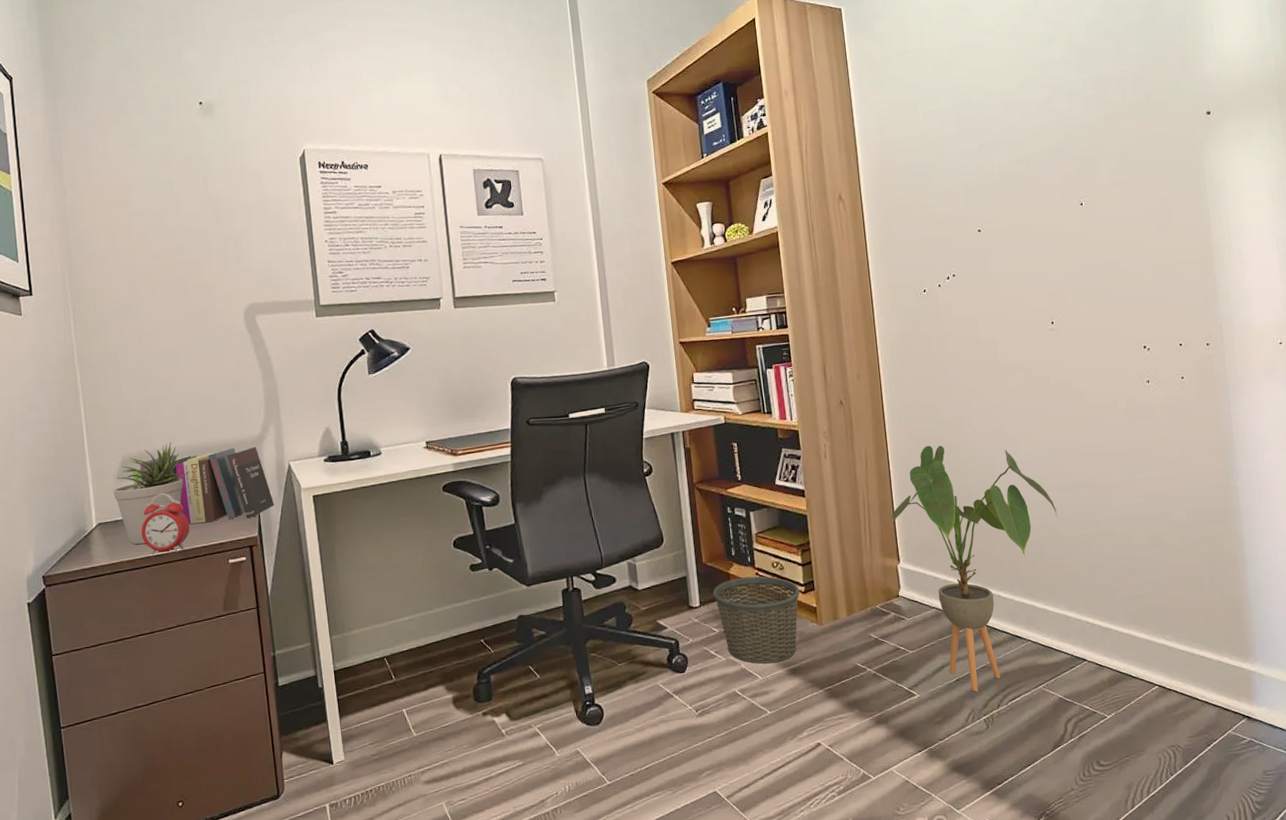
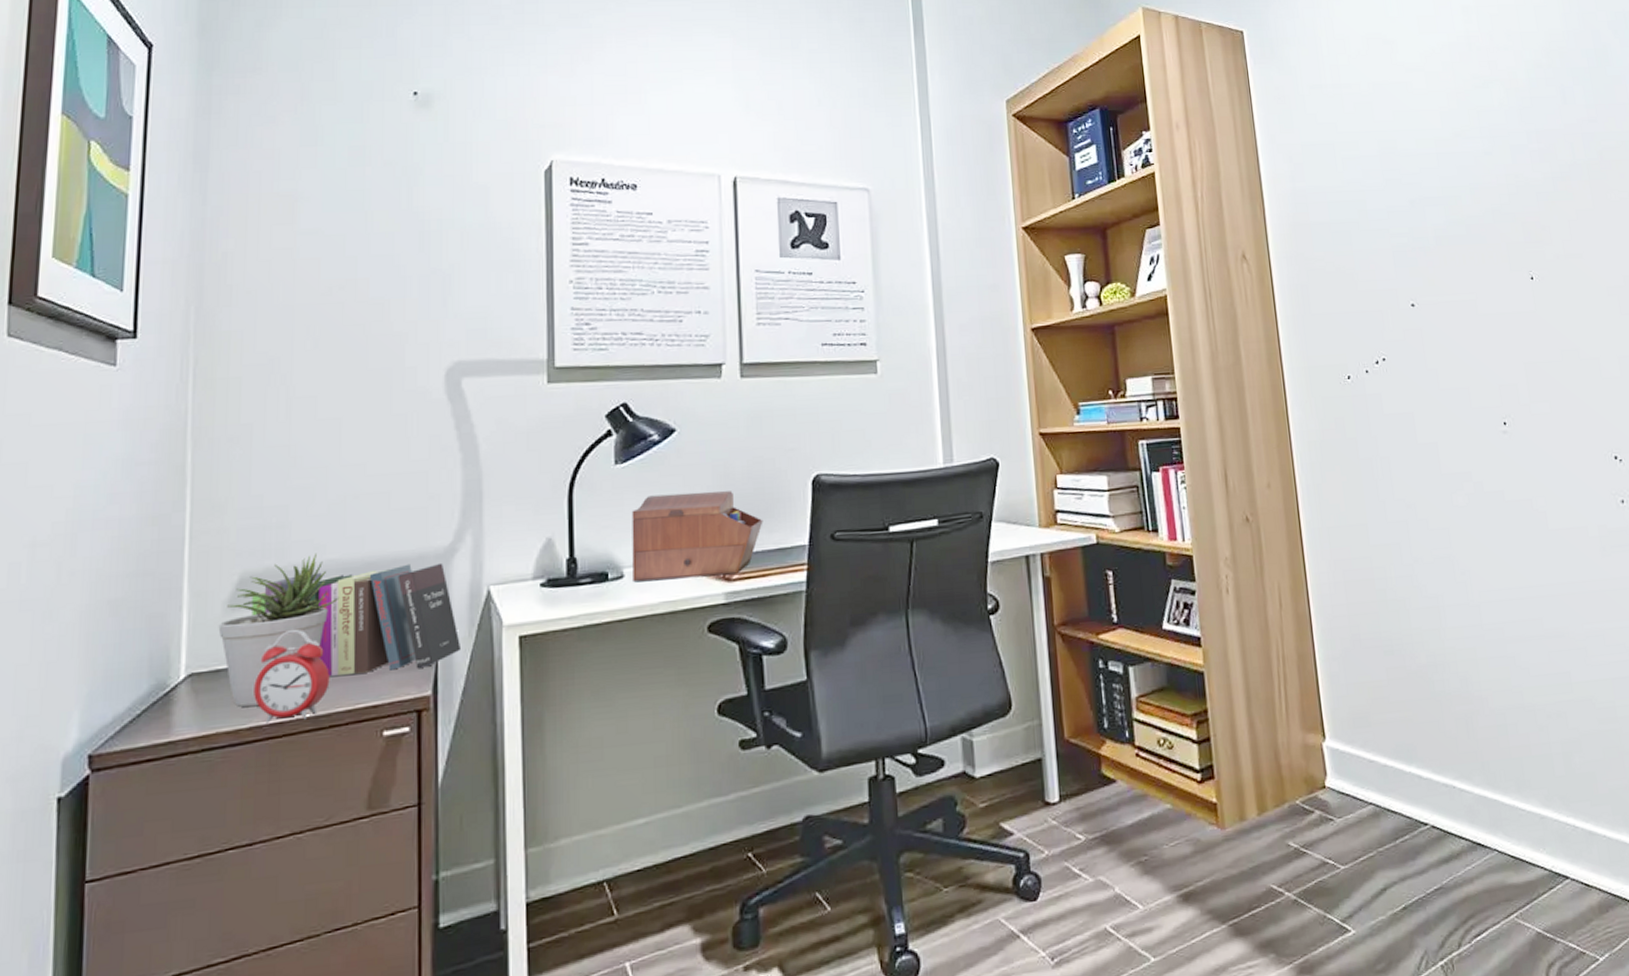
sewing box: none [383,391,477,458] -> present [631,491,763,583]
basket: present [712,576,800,664] -> none [1077,758,1195,887]
house plant: present [892,445,1058,692] -> none [1314,579,1523,925]

